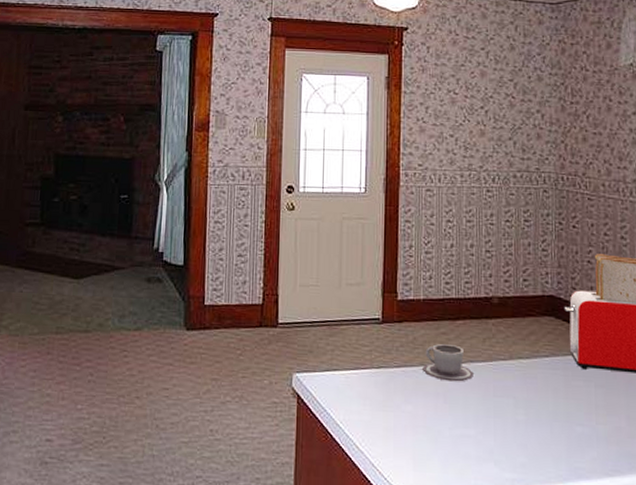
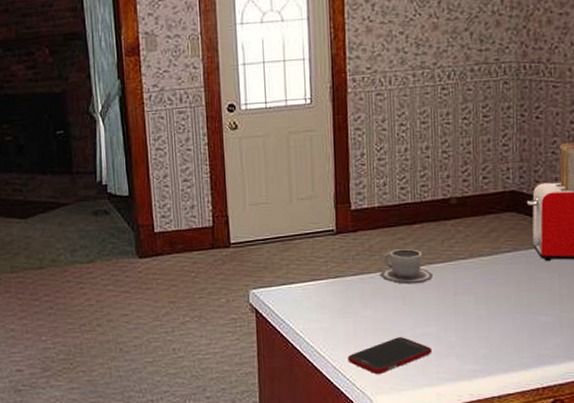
cell phone: none [386,437,471,476] -> present [347,337,433,375]

